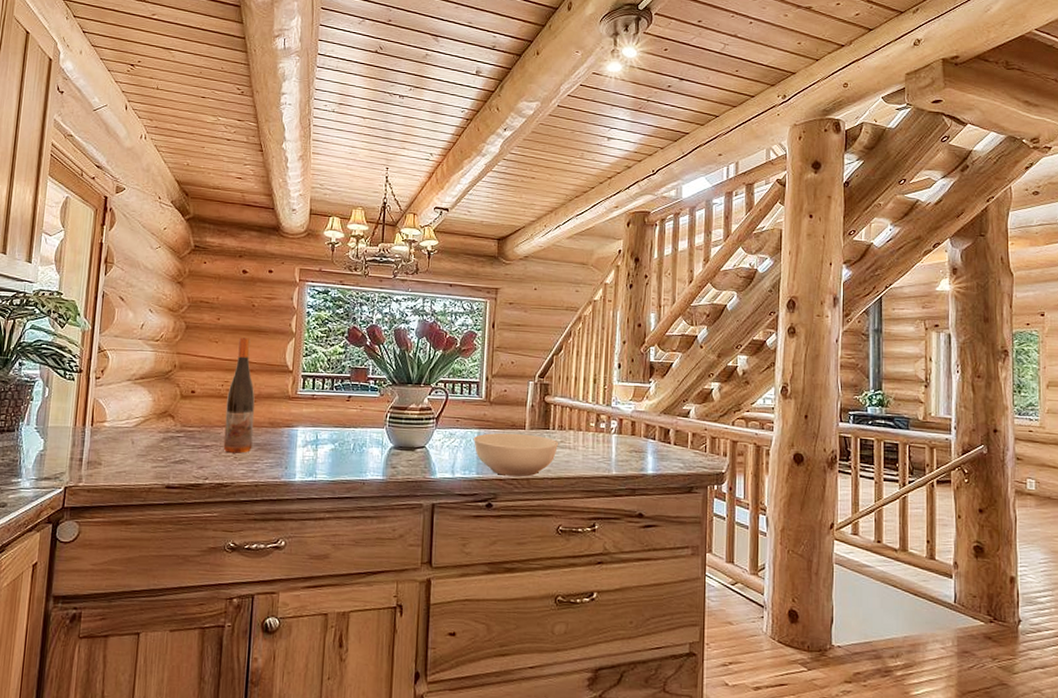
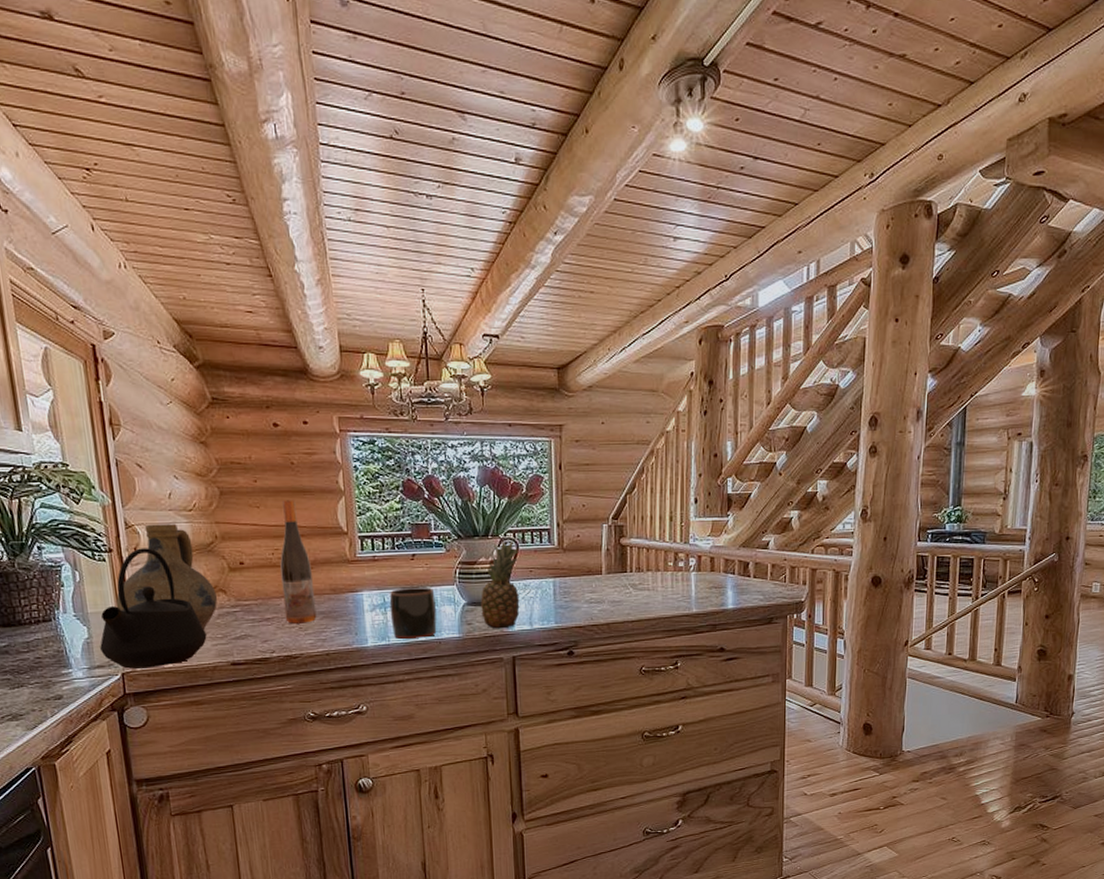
kettle: none [51,371,149,484] -> present [100,548,207,669]
ceramic jug: none [75,350,166,452] -> present [116,524,218,631]
mug: none [320,426,365,478] -> present [389,587,437,640]
fruit: none [406,389,449,475] -> present [481,540,520,629]
bowl: present [474,433,559,478] -> none [549,579,638,623]

